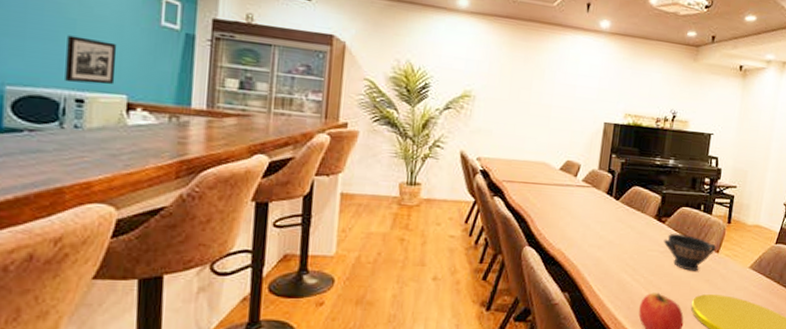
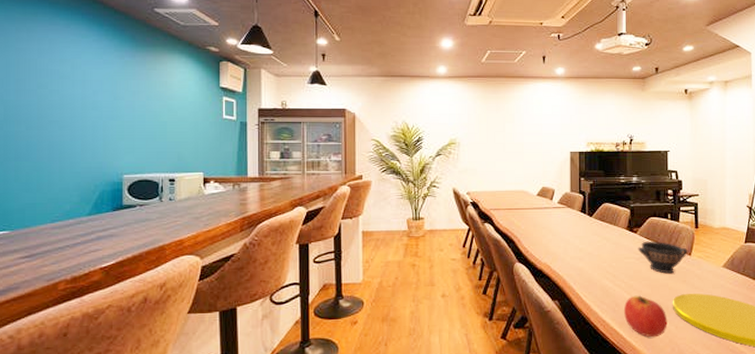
picture frame: present [65,35,117,85] -> none [162,134,195,168]

